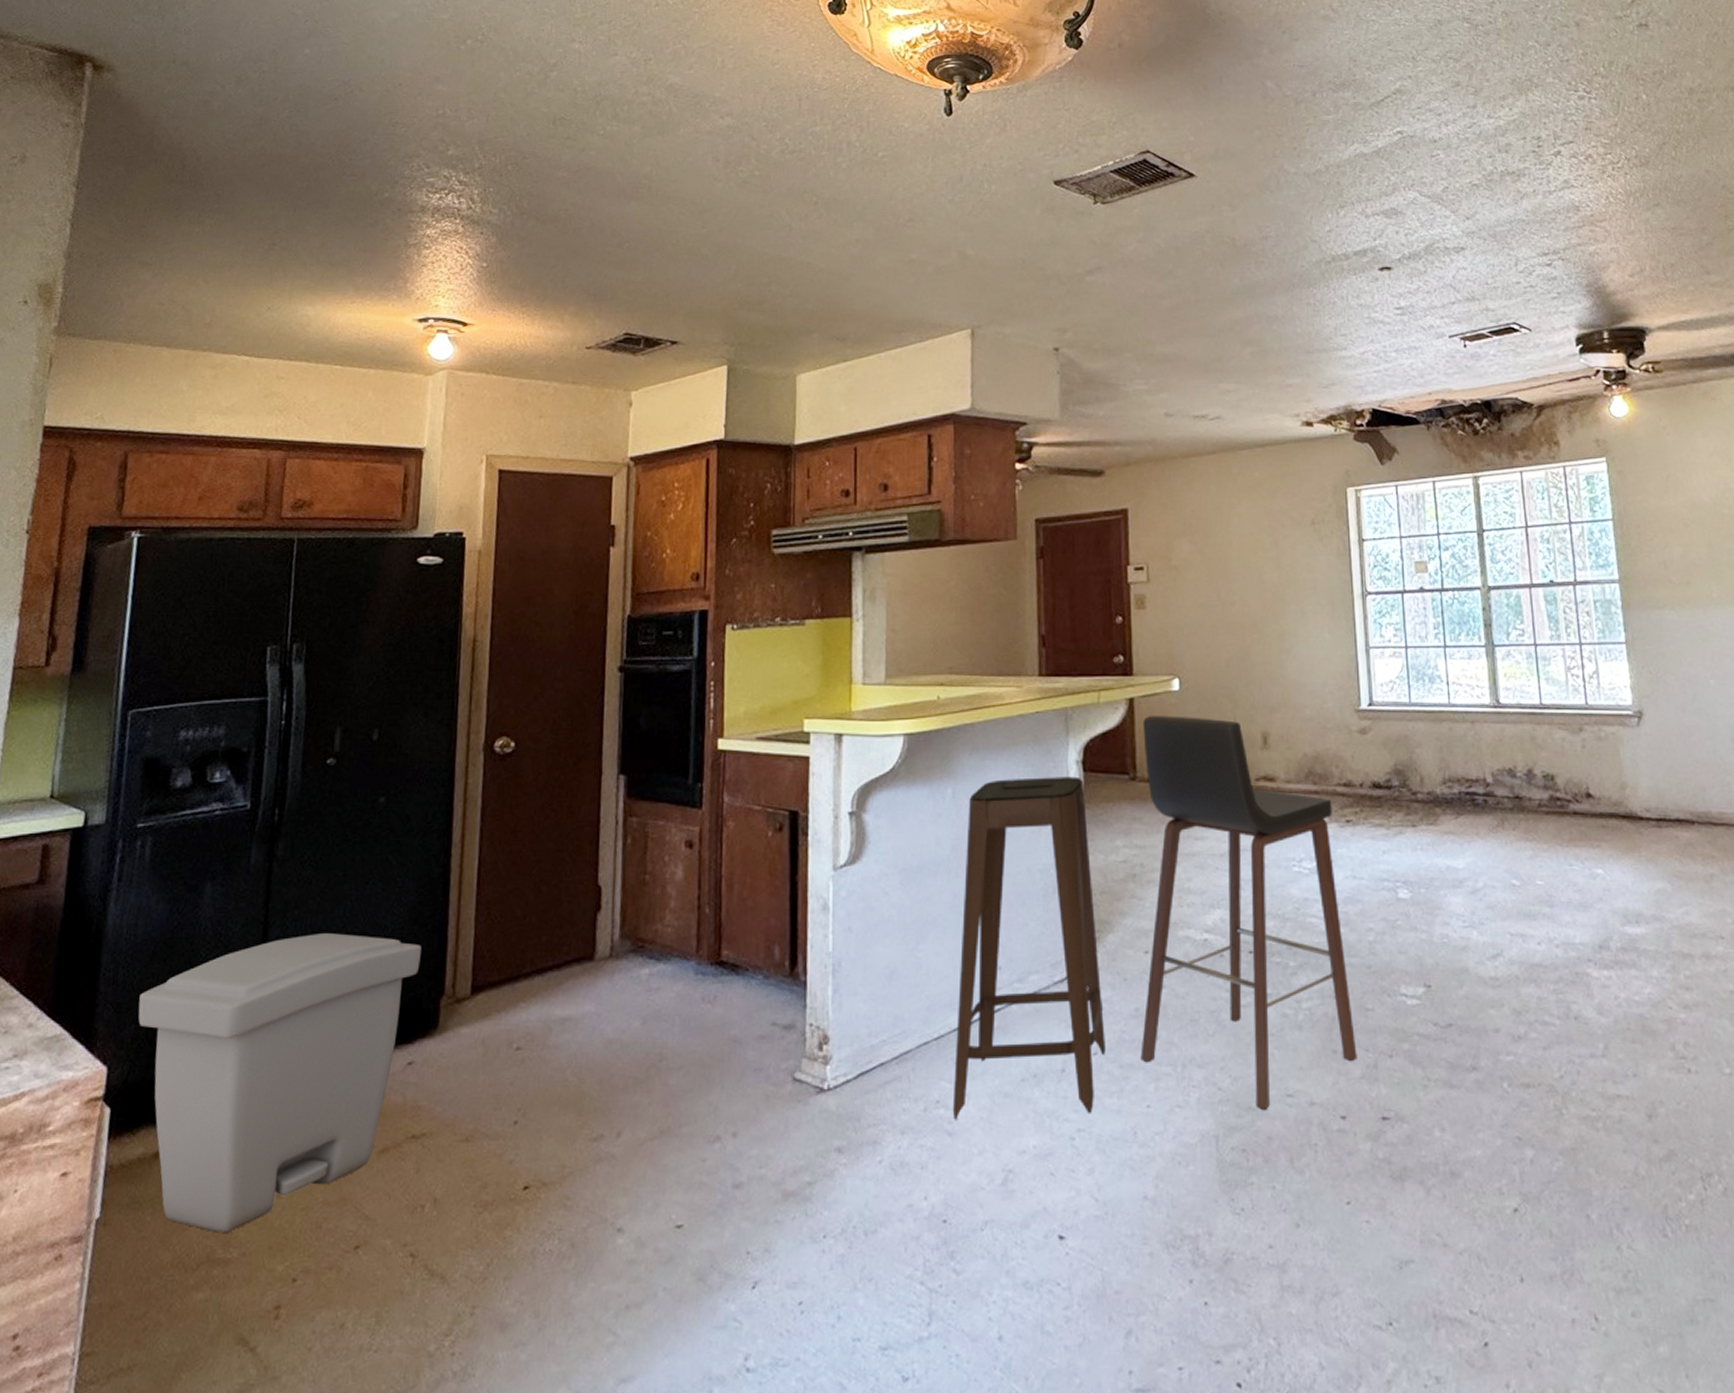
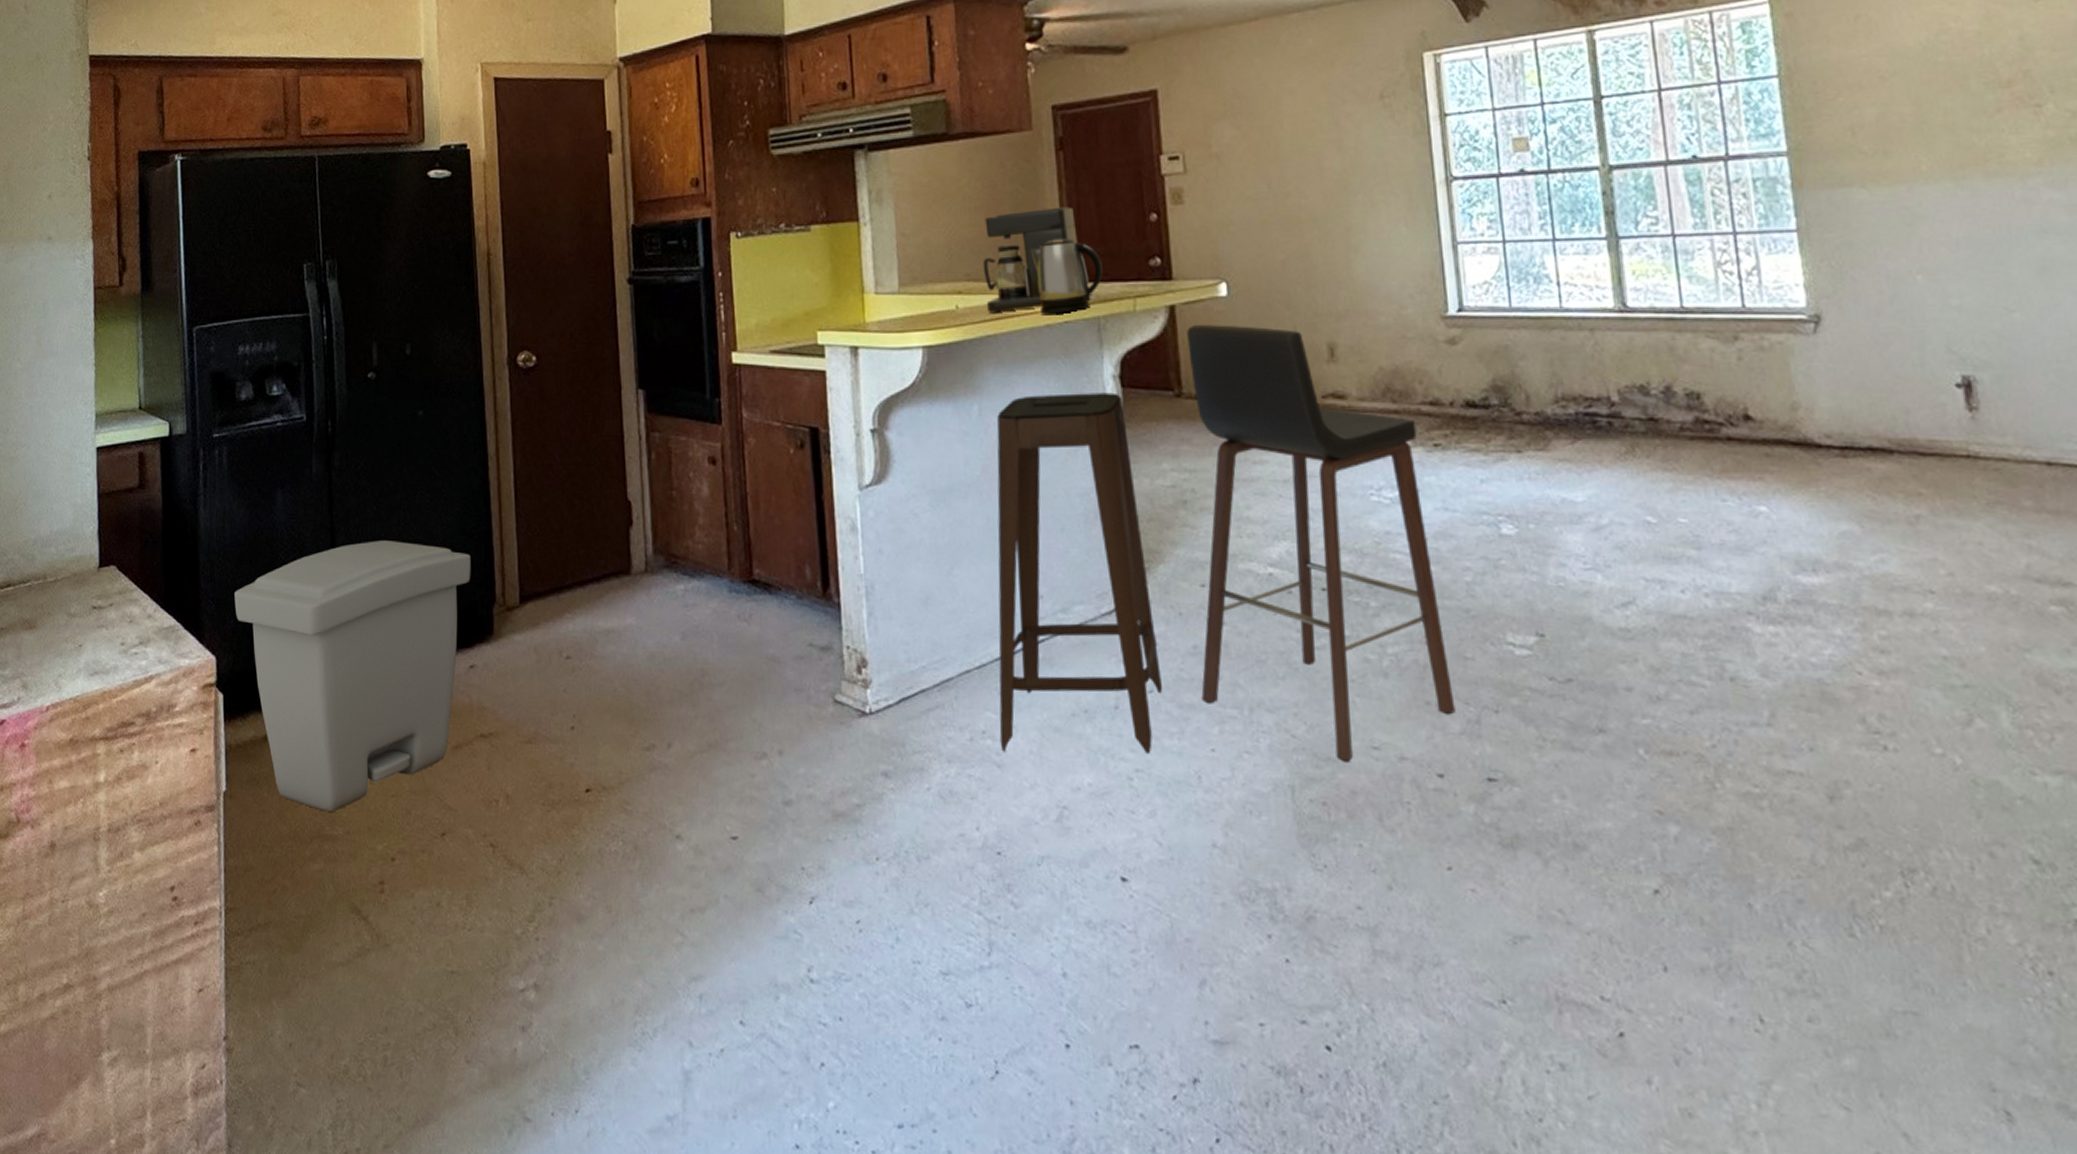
coffee maker: none [964,609,1052,703] -> present [982,206,1078,313]
kettle: none [1009,637,1072,706] -> present [1030,238,1102,315]

